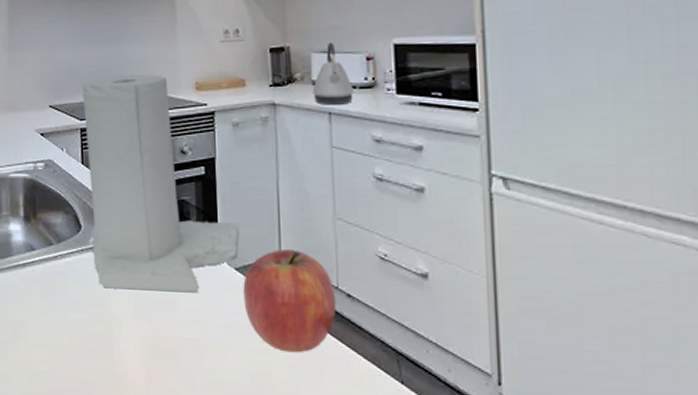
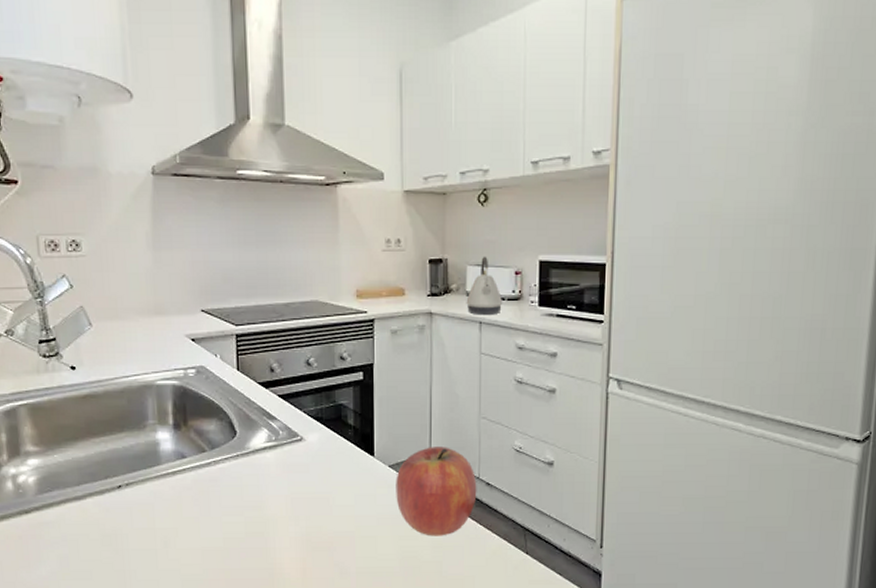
paper towel: present [81,74,240,293] -> none [237,281,394,491]

